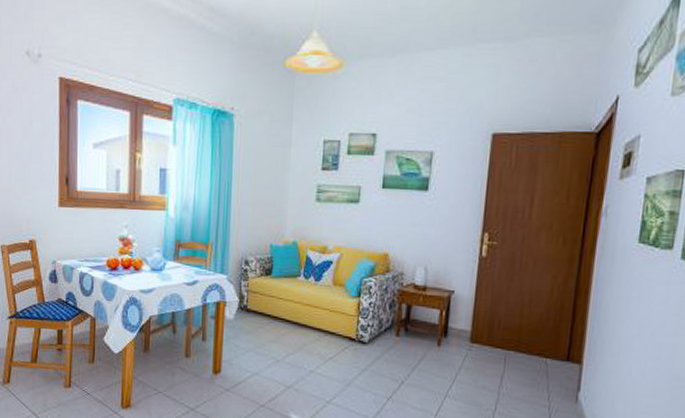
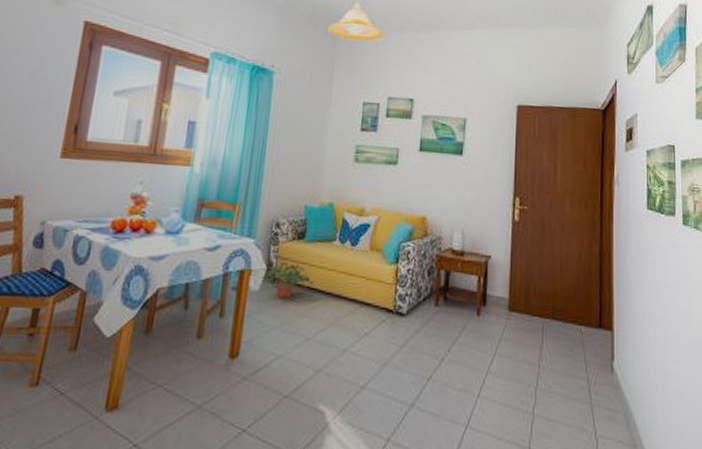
potted plant: none [236,295,282,327] -> present [262,261,314,299]

